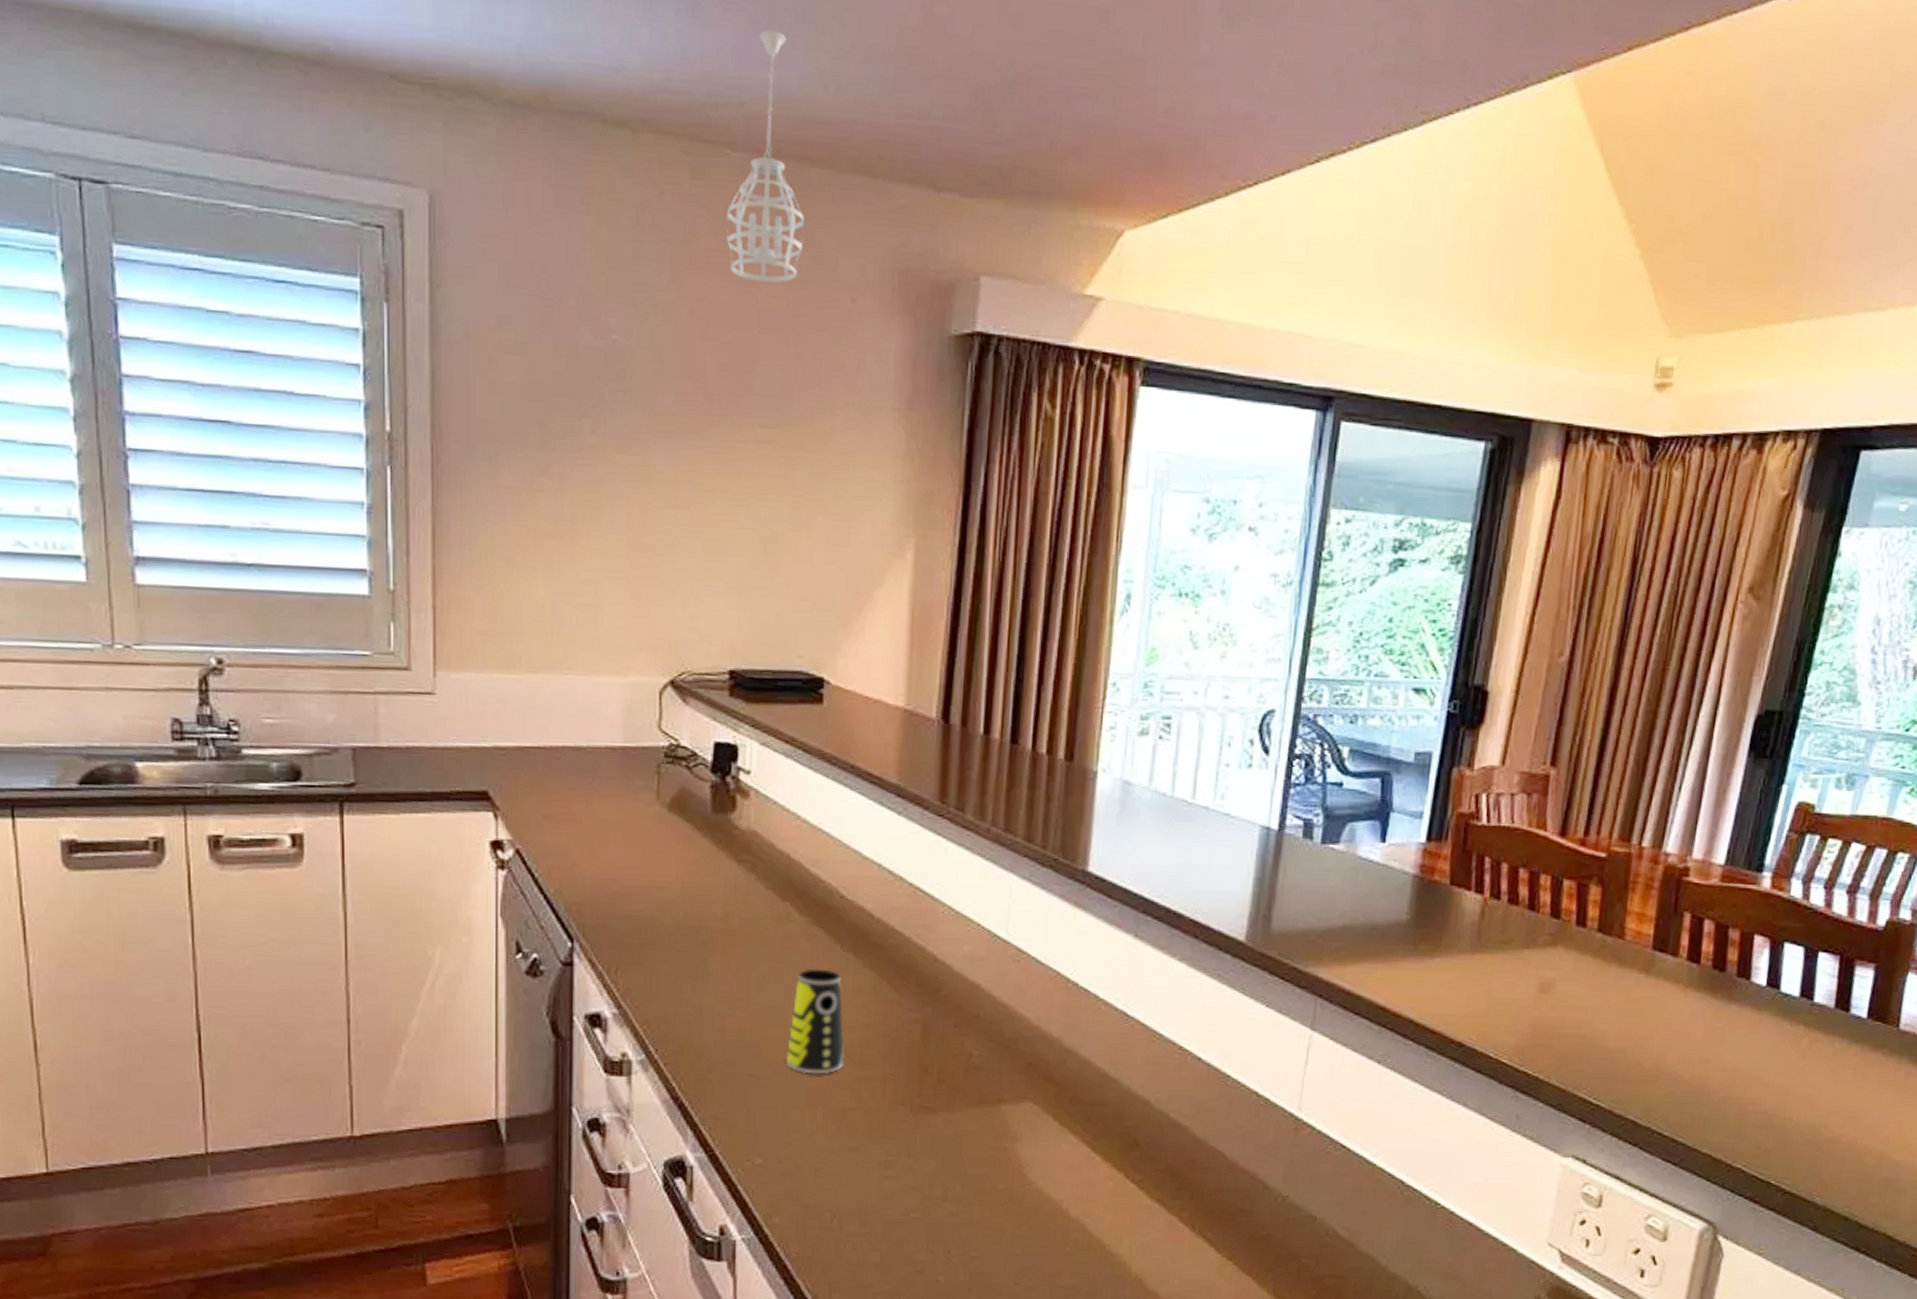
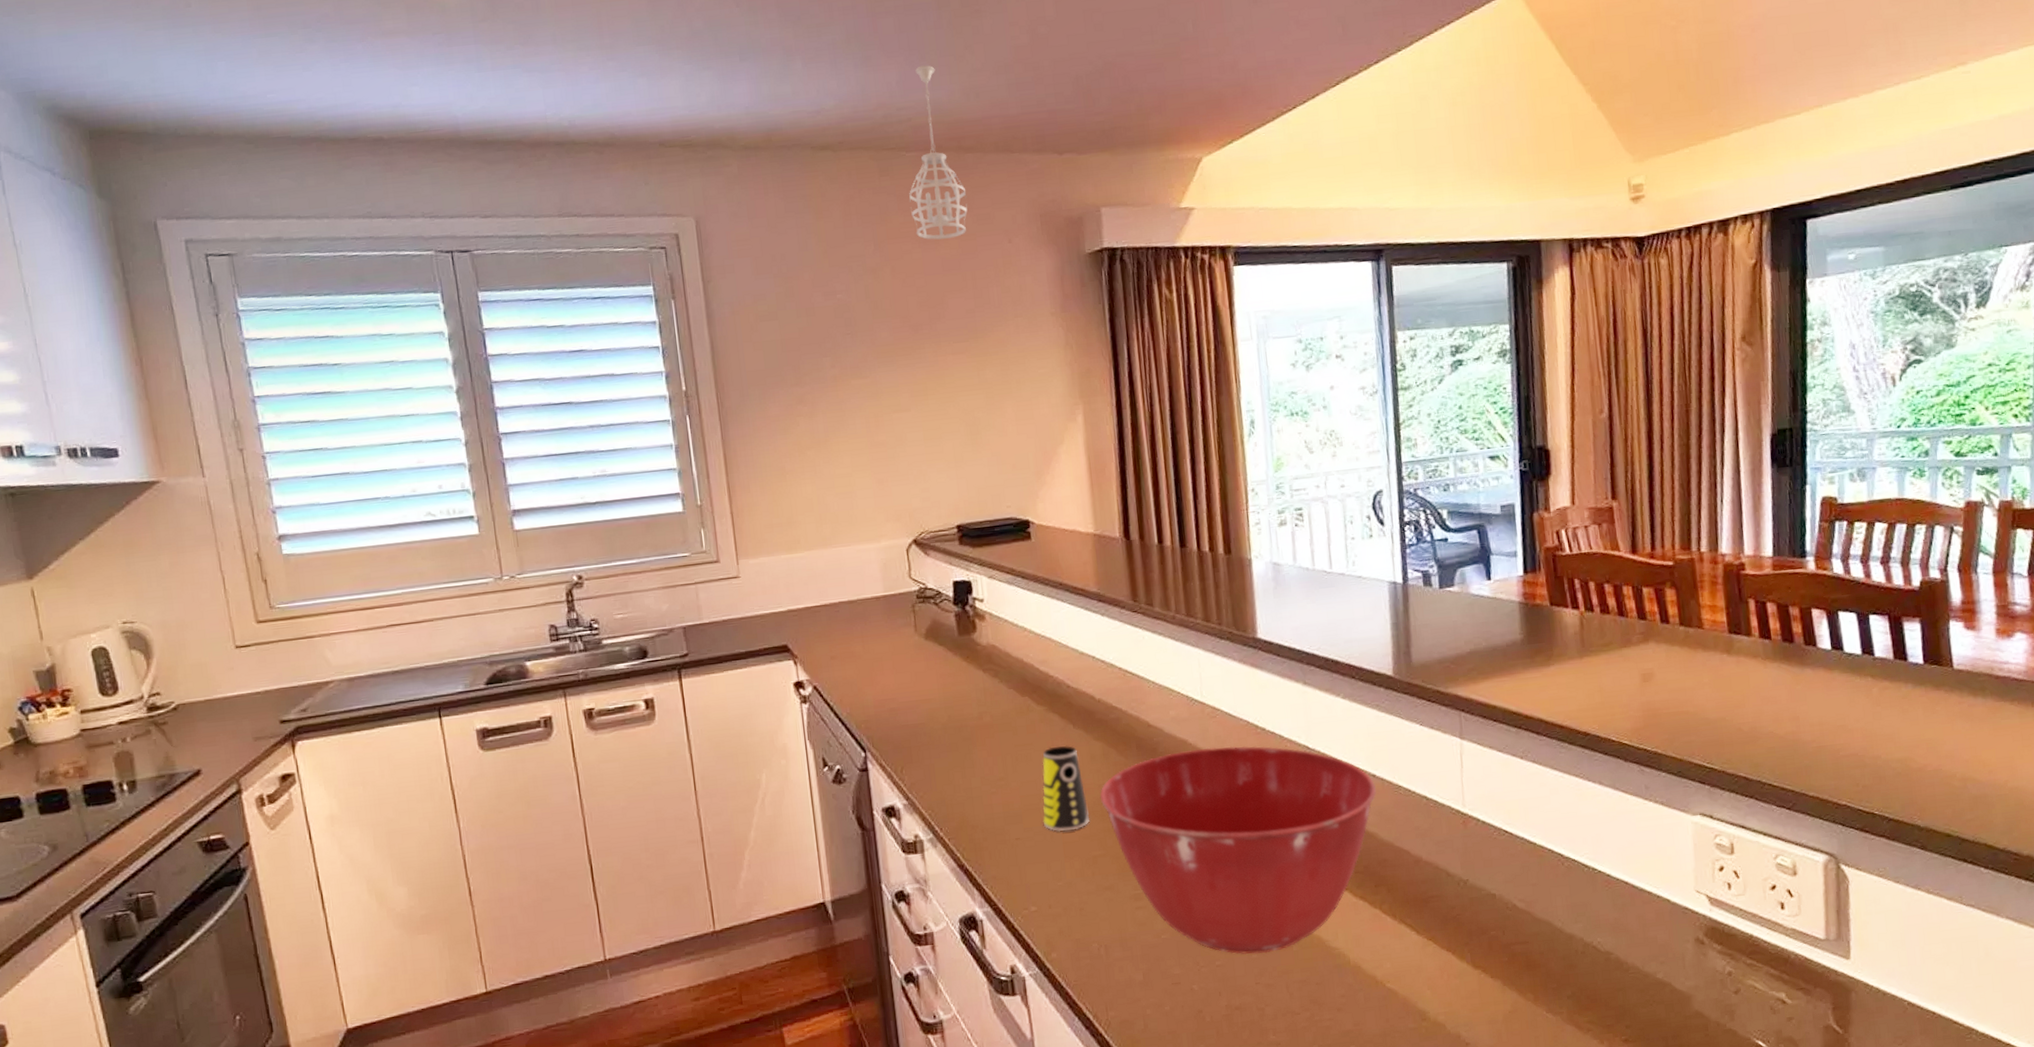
mixing bowl: none [860,996,1199,1251] -> present [1099,746,1376,955]

